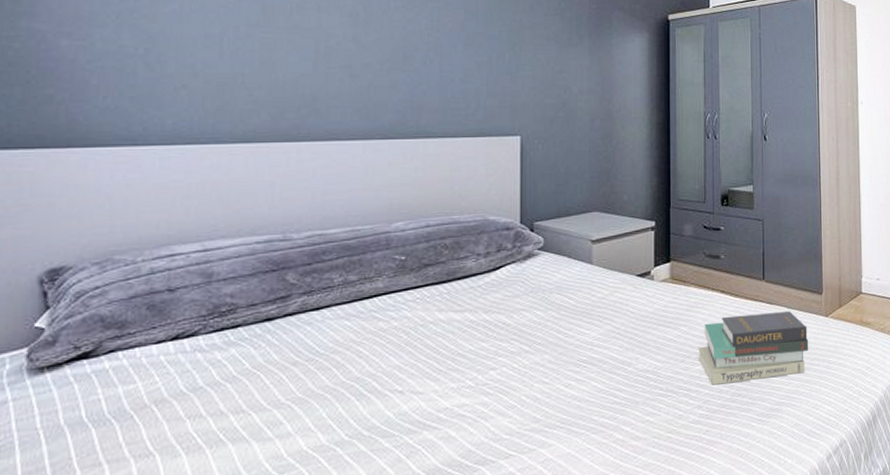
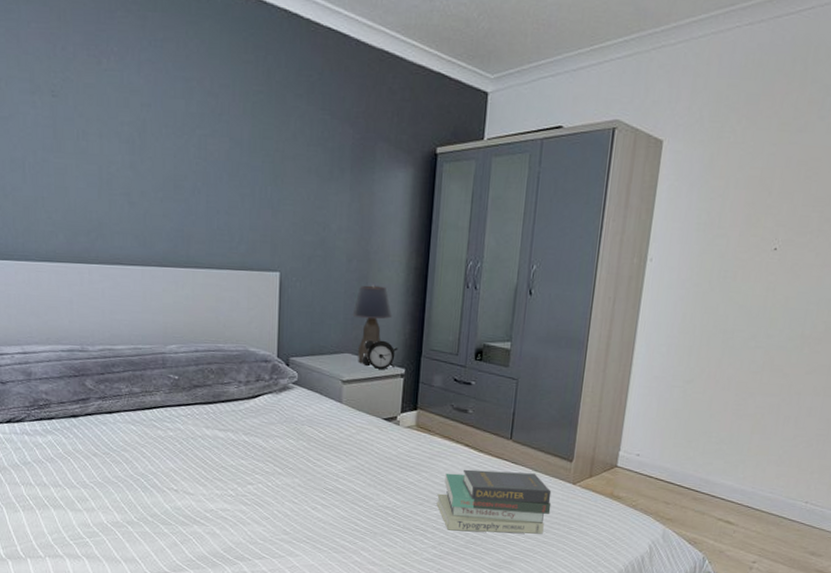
table lamp: none [598,141,639,221] -> present [352,284,393,364]
alarm clock: none [611,195,647,224] -> present [362,340,398,369]

